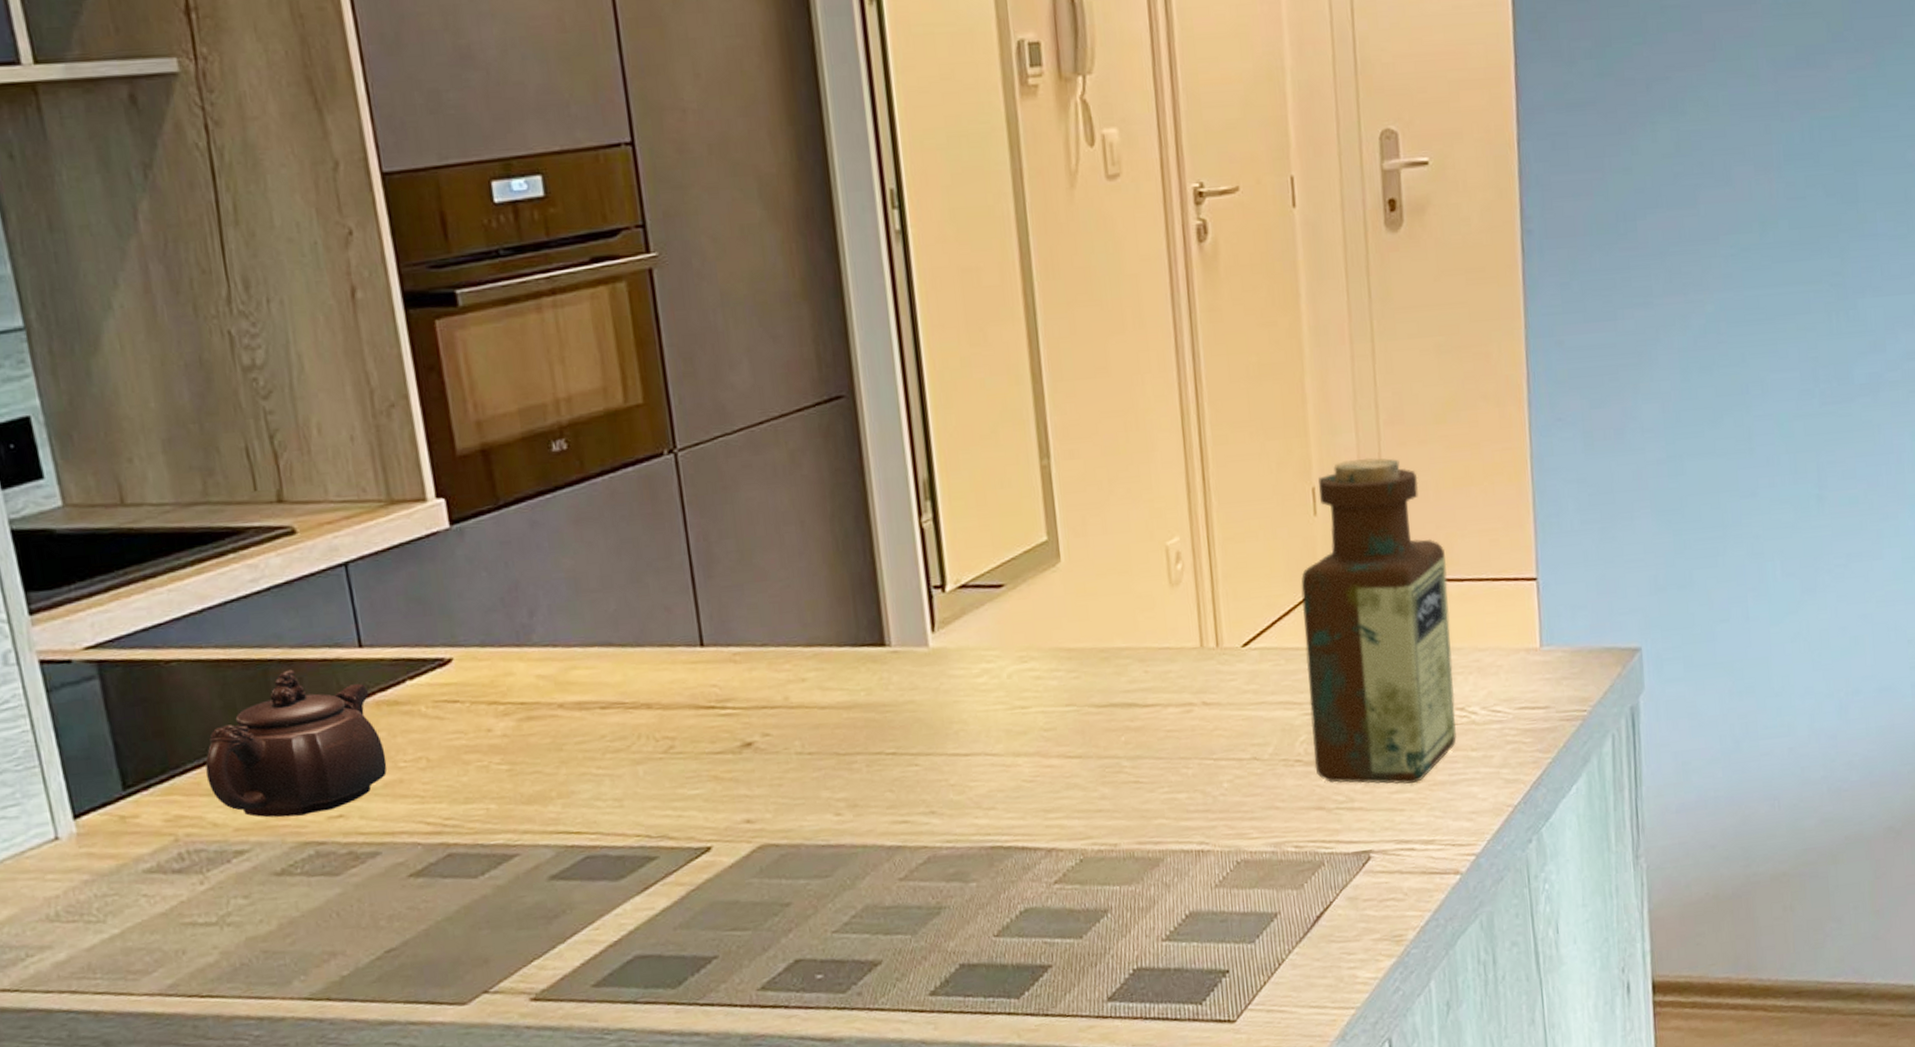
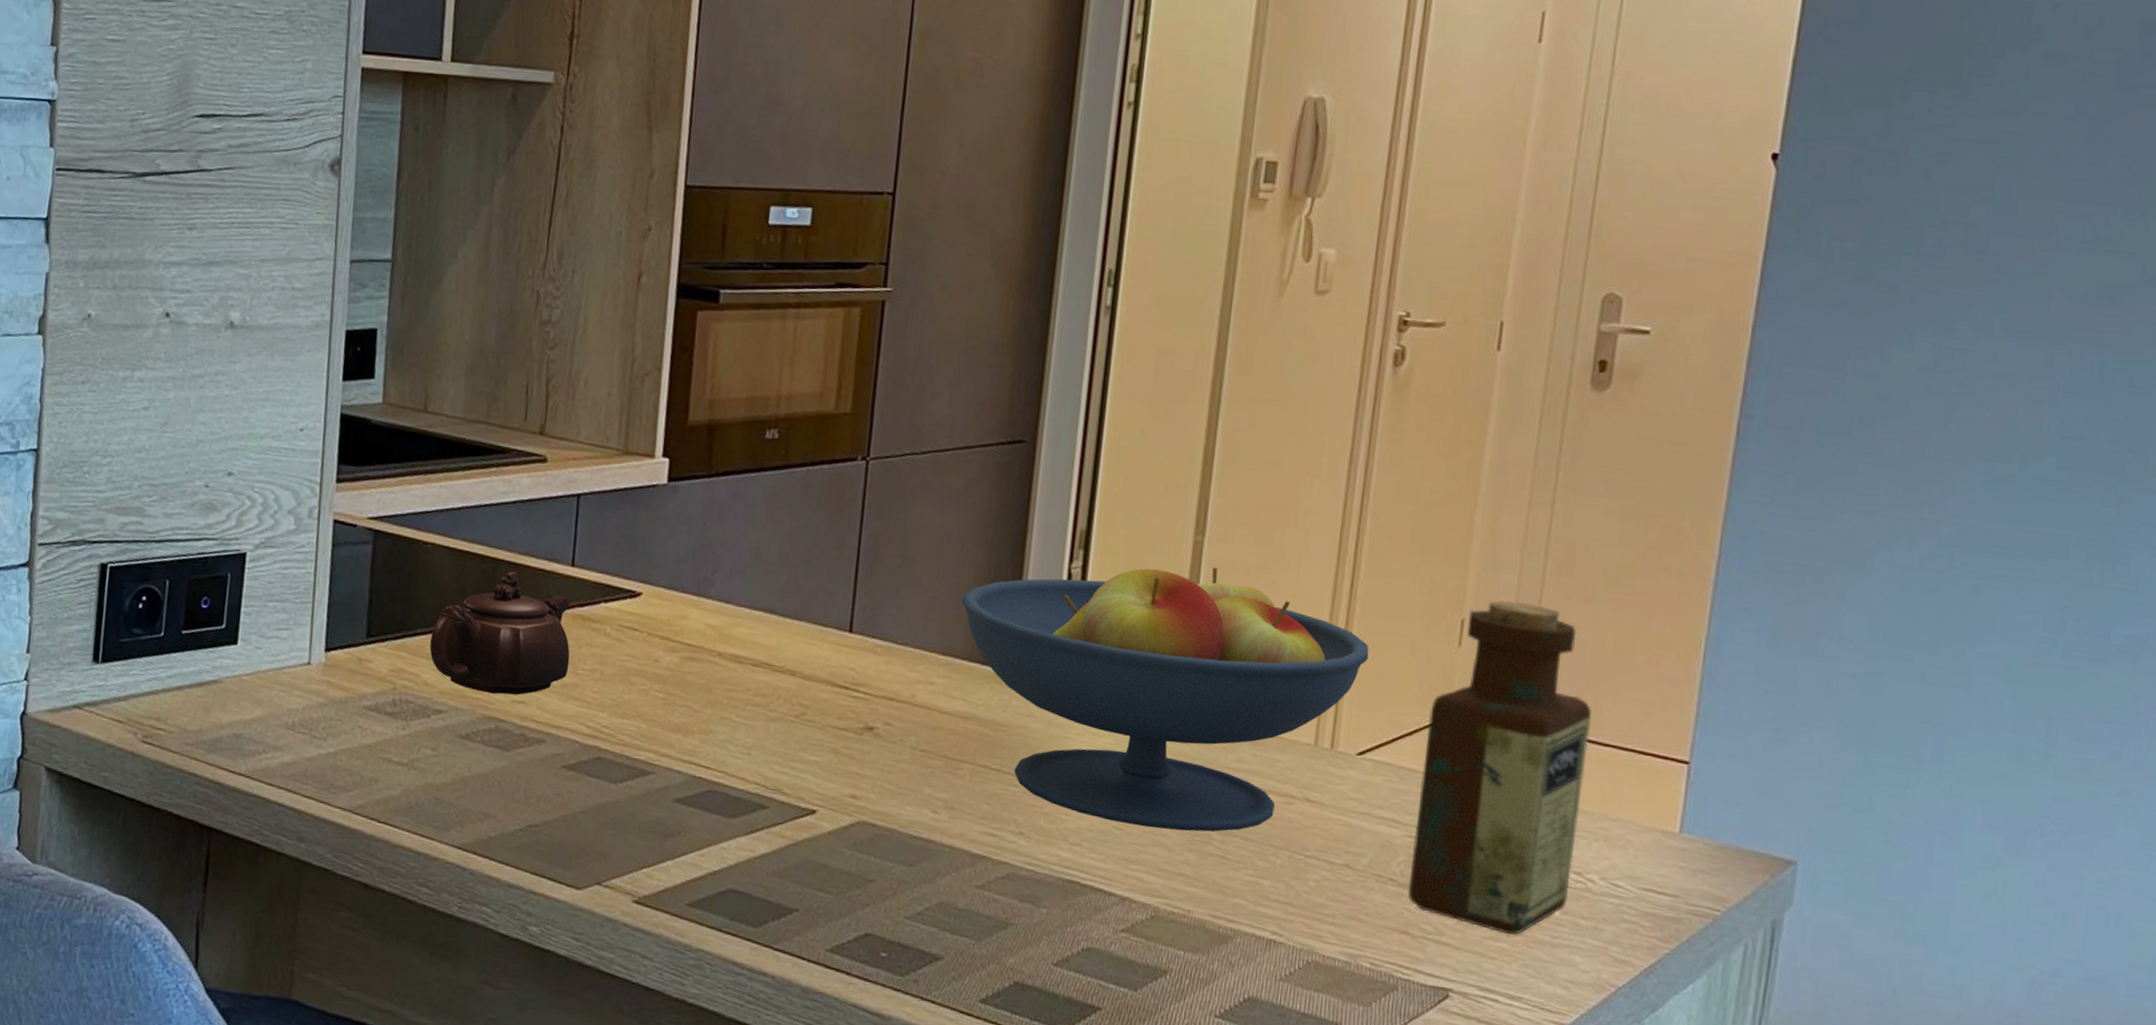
fruit bowl: none [814,488,1234,776] -> present [962,567,1369,832]

